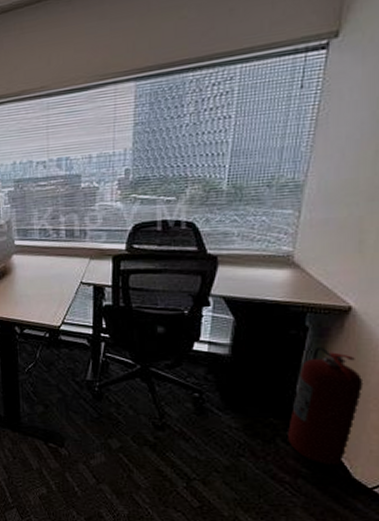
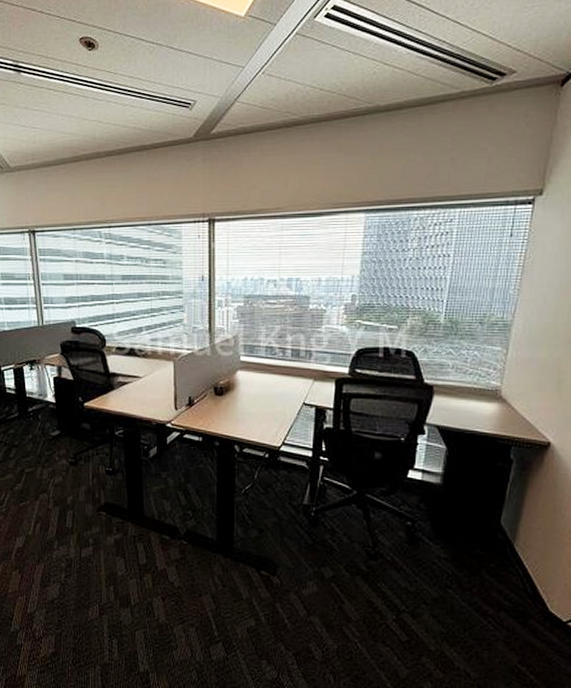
fire extinguisher: present [288,346,364,465] -> none [492,479,560,598]

